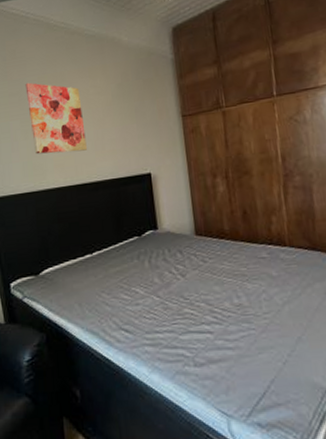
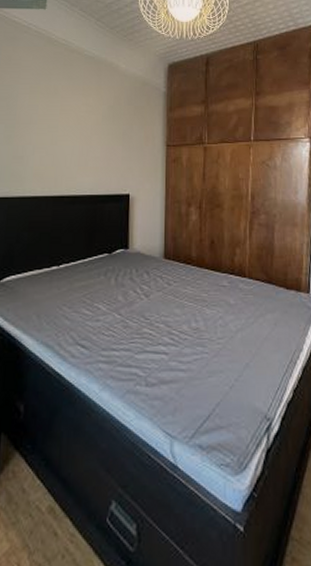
wall art: present [25,82,87,155] -> none [15,89,71,164]

